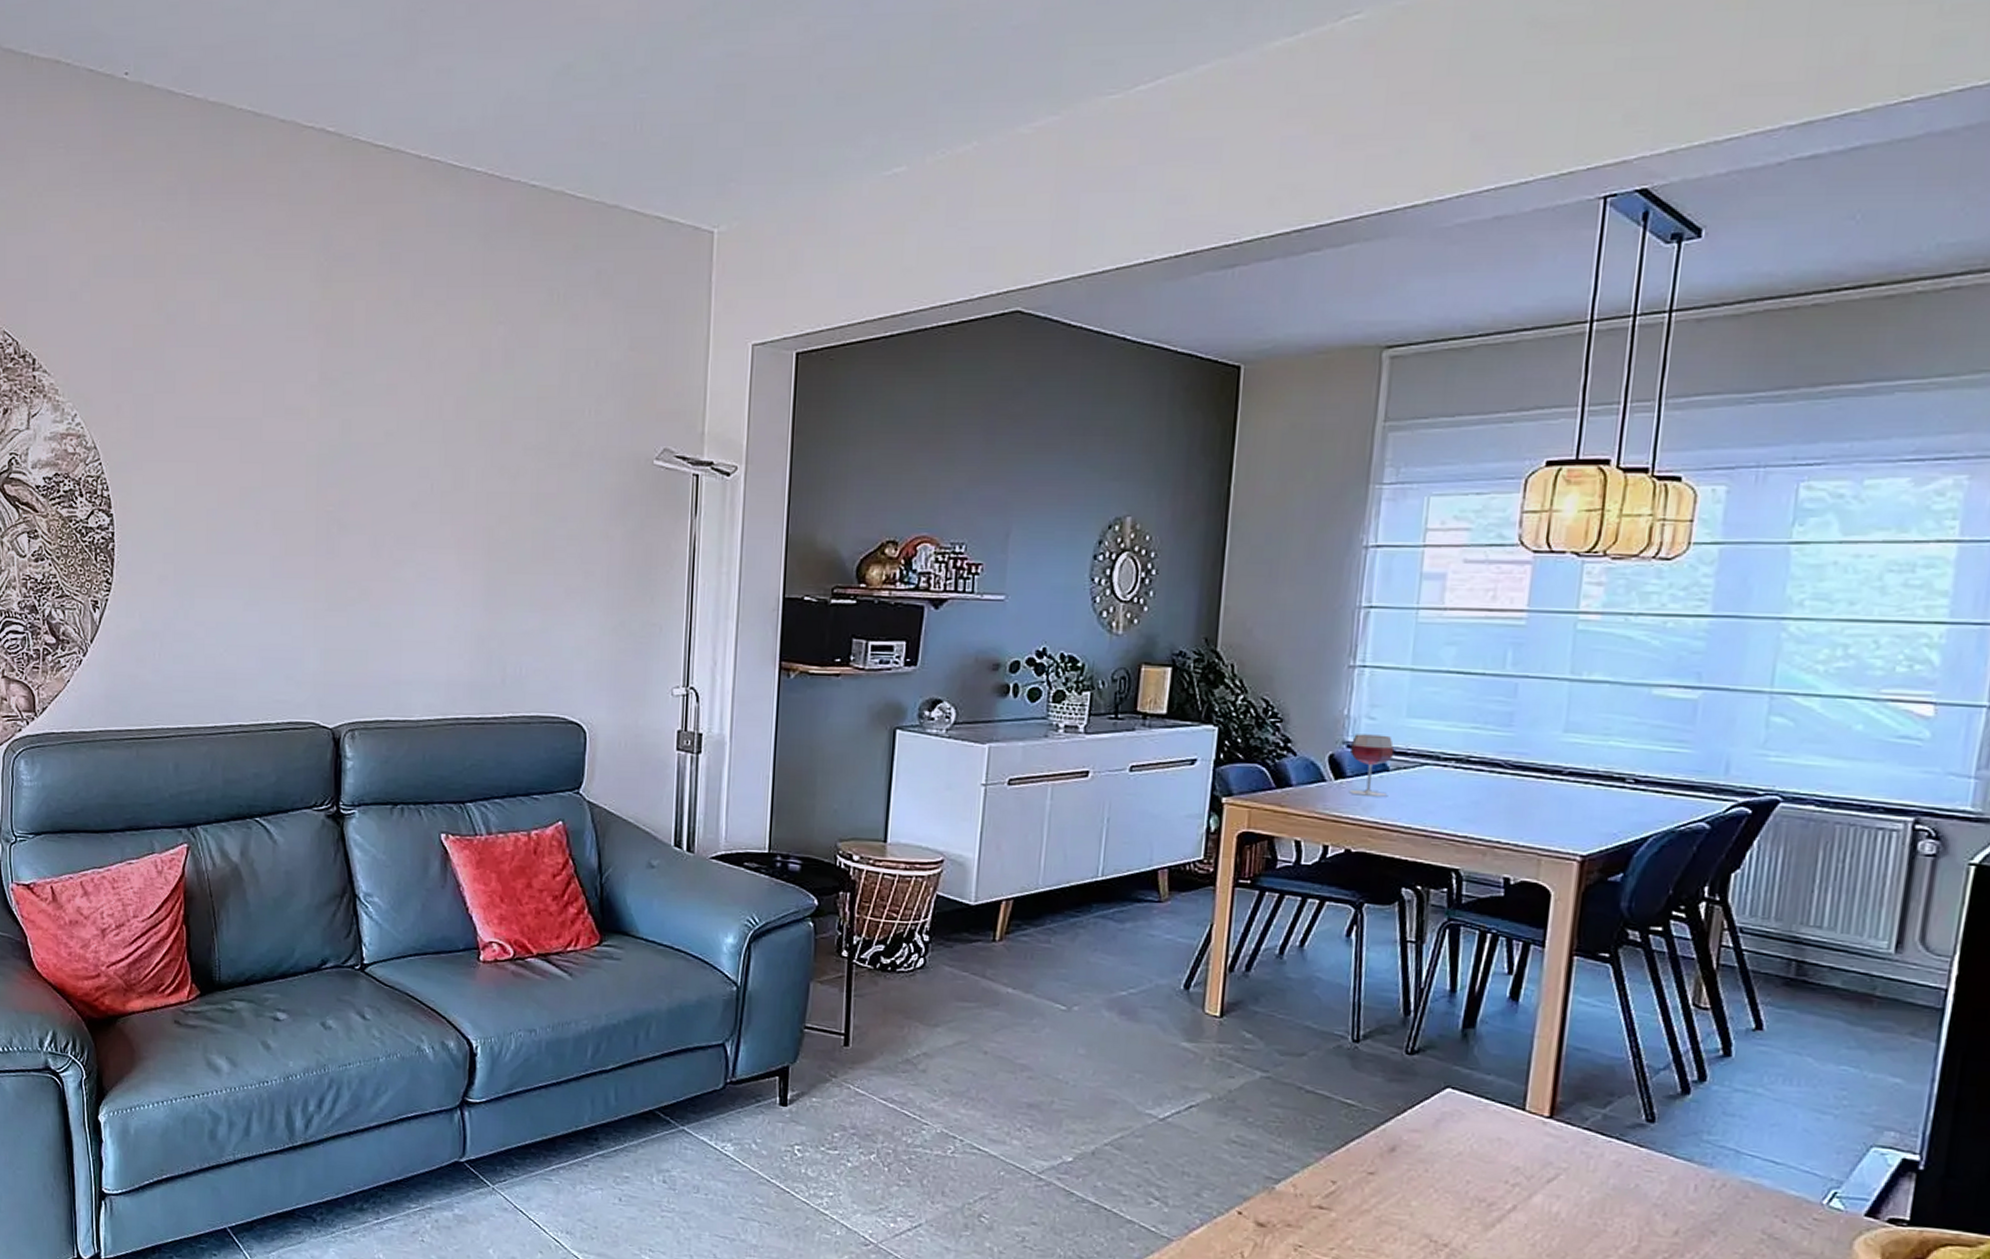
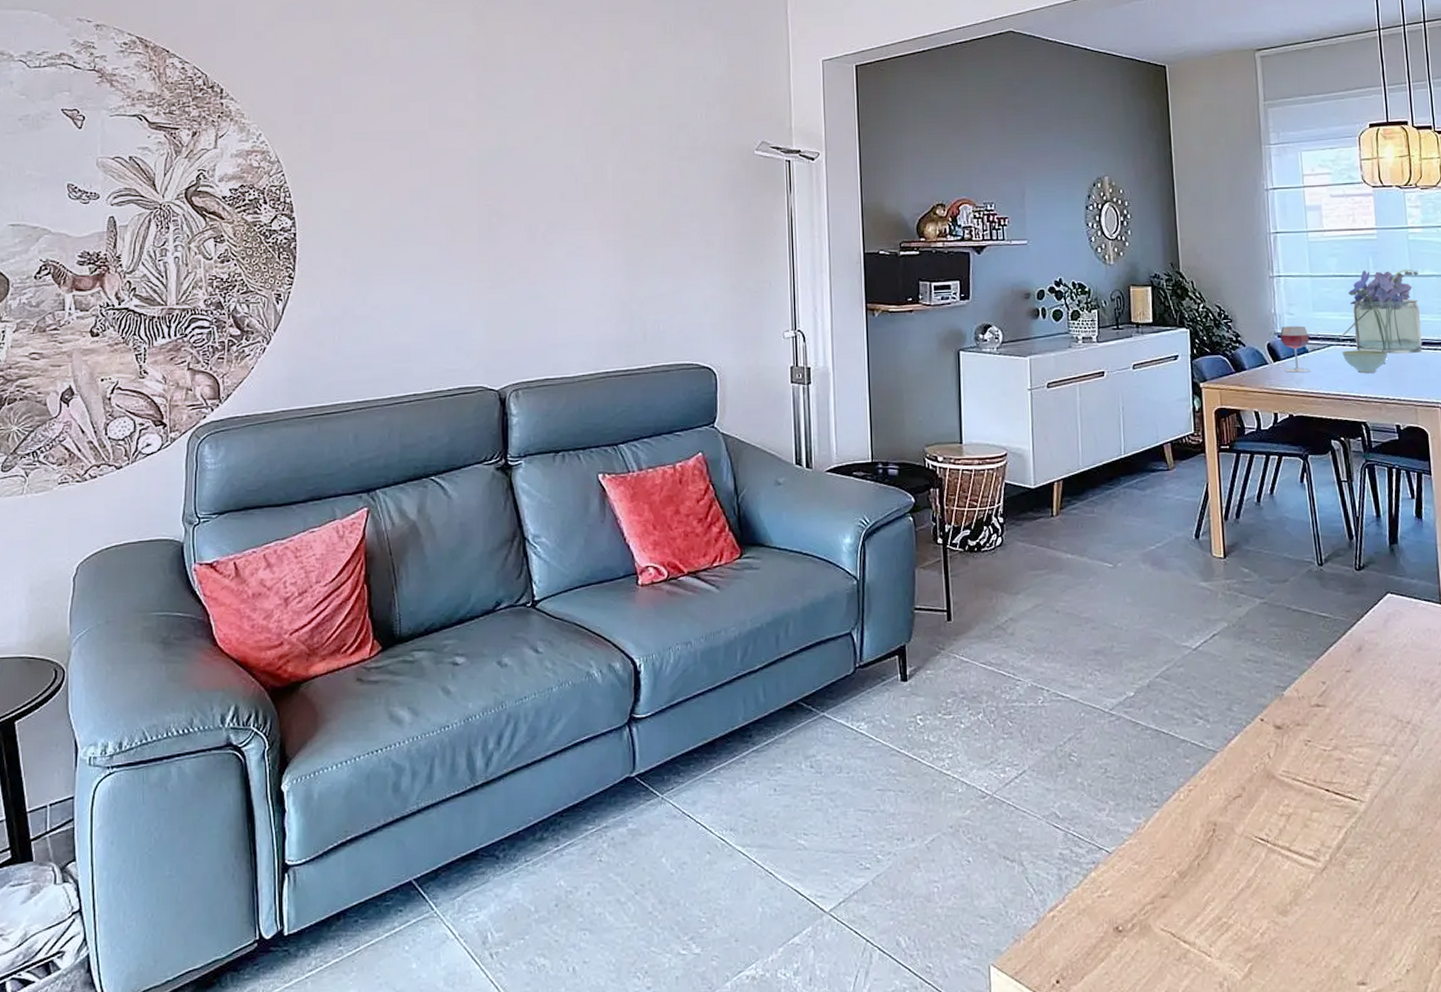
bowl: none [1440,773,1512,807] -> present [1342,349,1388,374]
flower bouquet: none [1441,667,1582,795] -> present [1340,269,1423,363]

